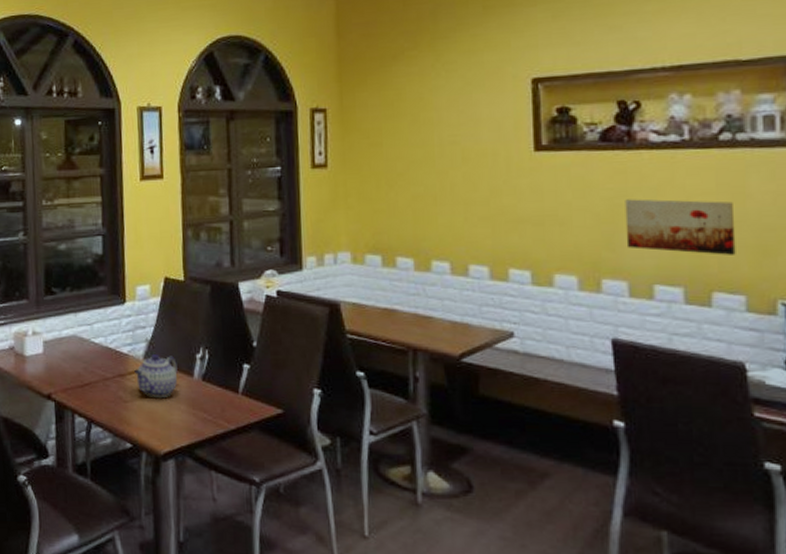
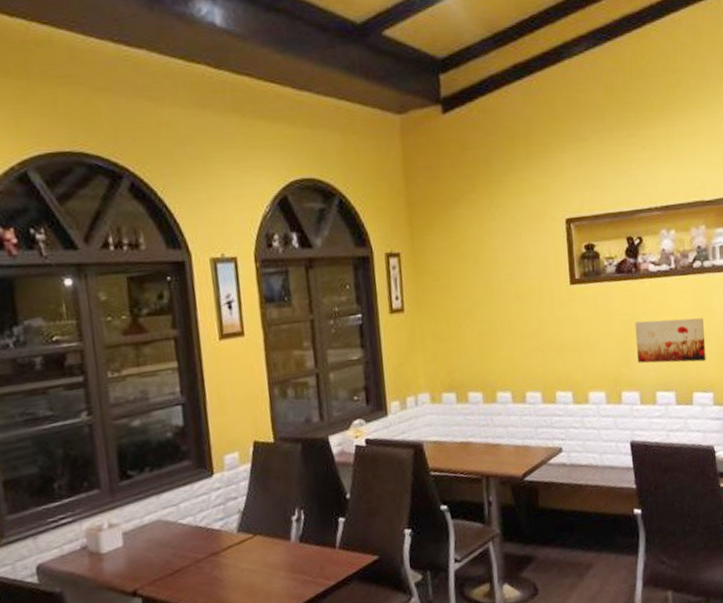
teapot: present [134,354,178,399] -> none [229,523,275,571]

